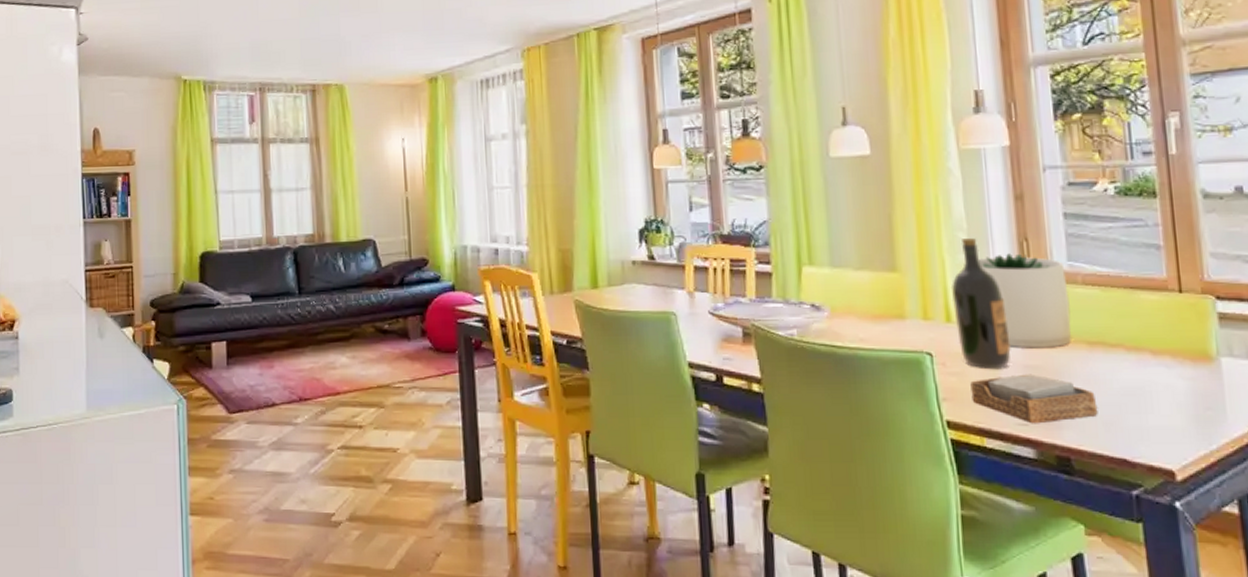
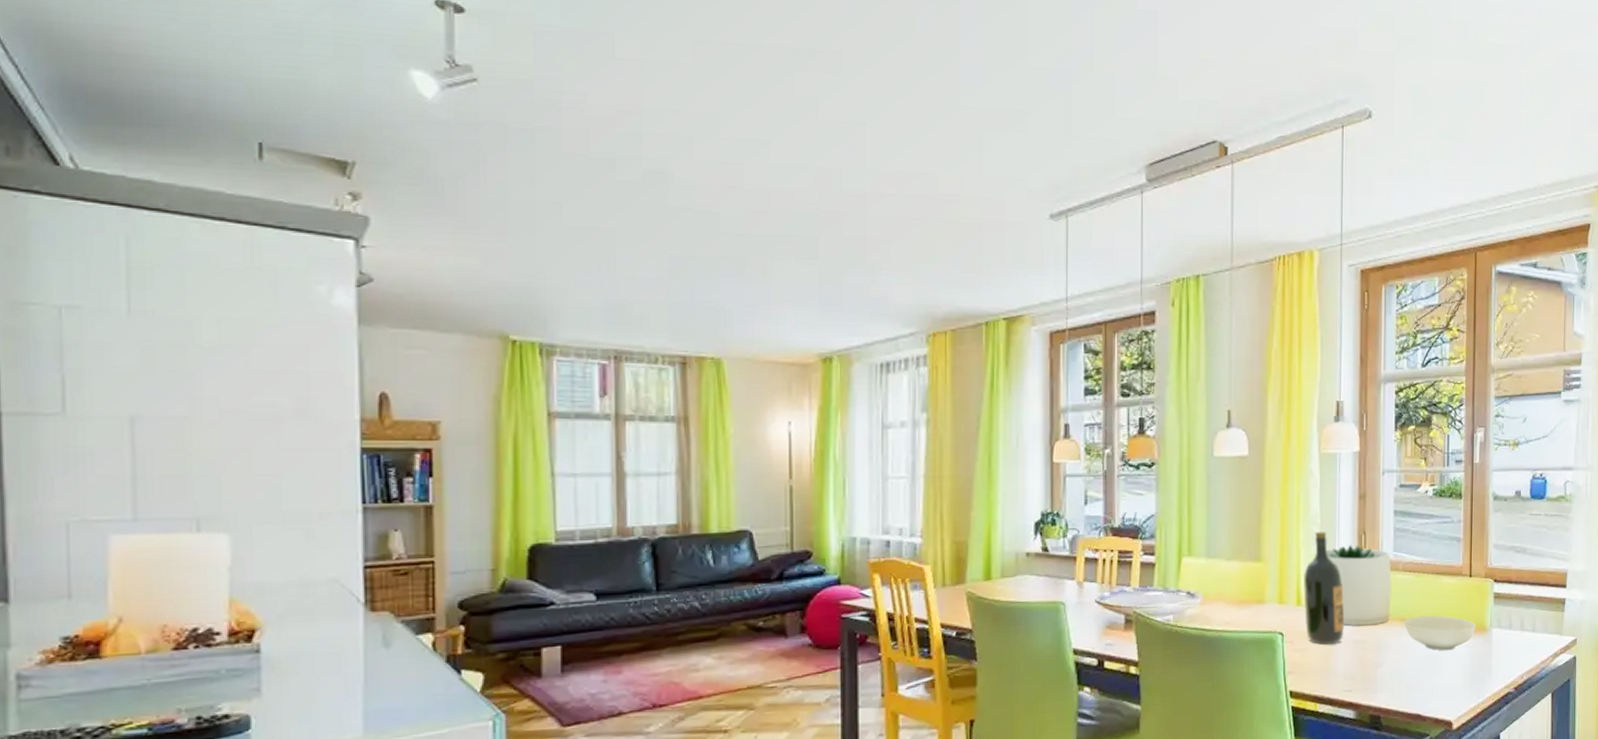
napkin holder: present [970,374,1098,424] -> none [1311,647,1404,690]
bowl: none [1090,339,1196,381] -> present [1403,616,1476,650]

